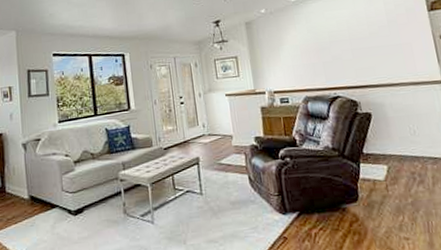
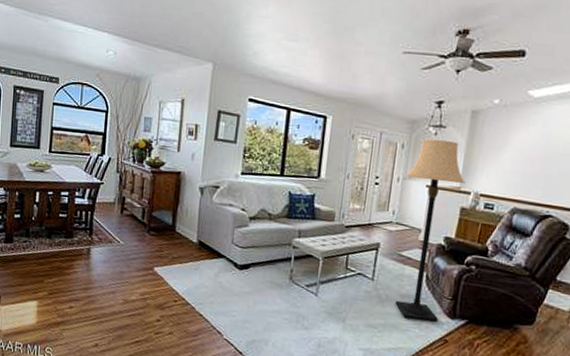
lamp: none [205,51,273,226] -> present [395,139,466,322]

